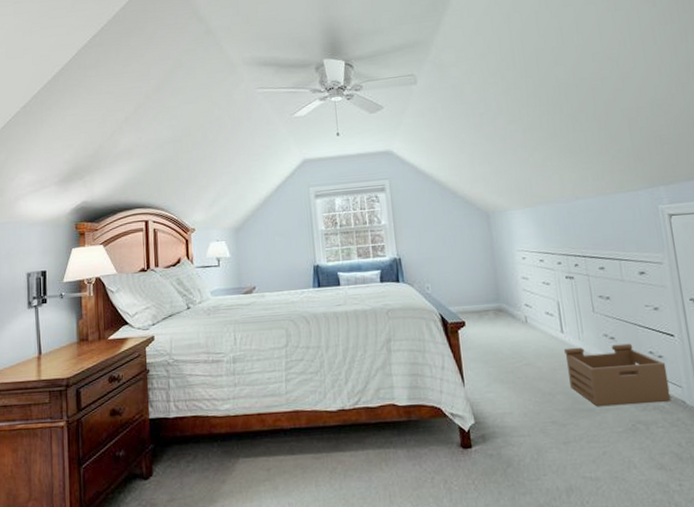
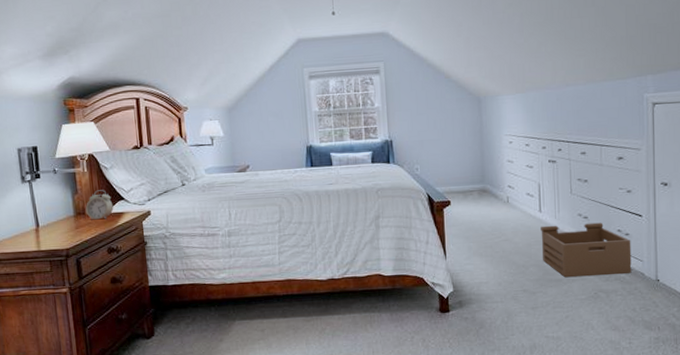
alarm clock: none [89,314,117,347] -> present [85,190,114,220]

